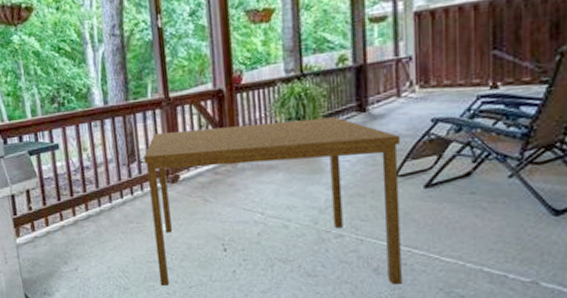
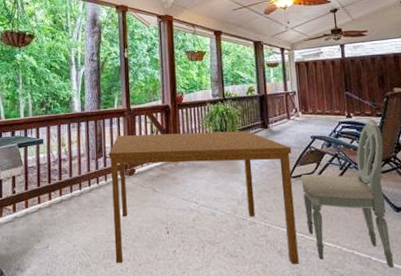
dining chair: none [411,88,546,288] -> present [300,119,394,268]

